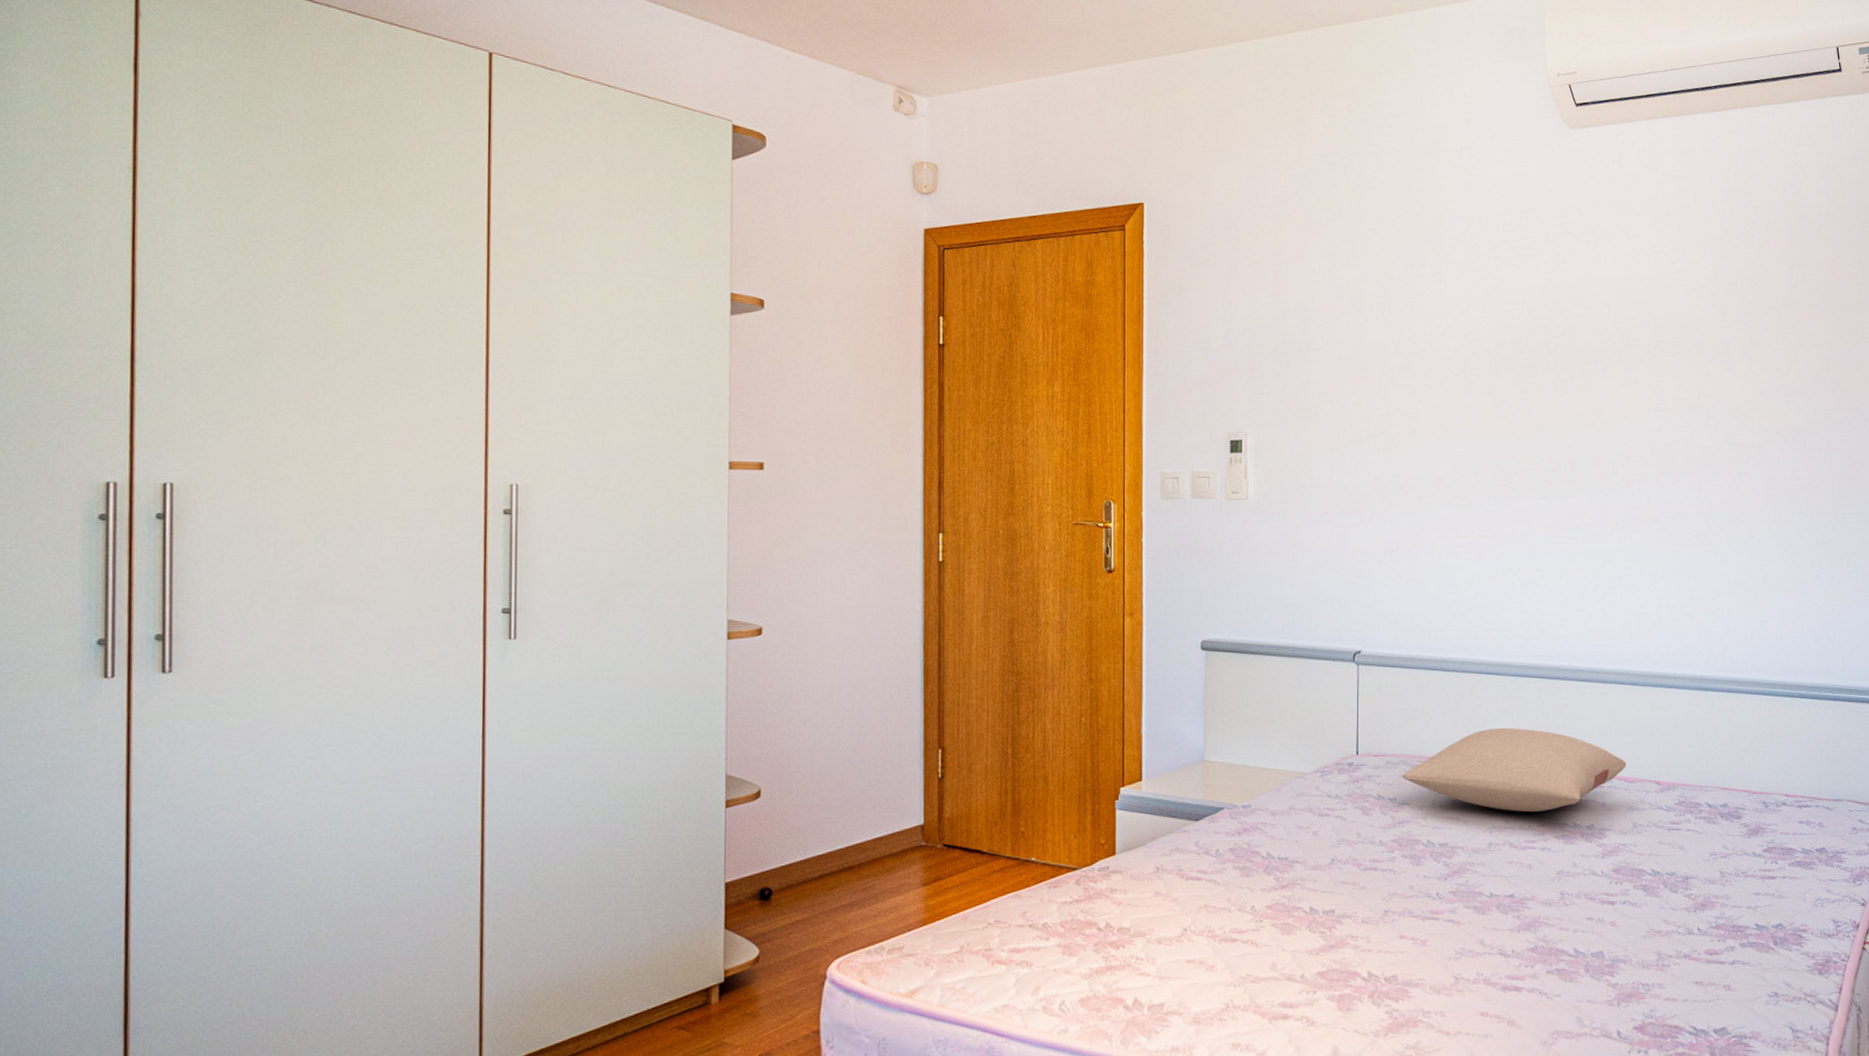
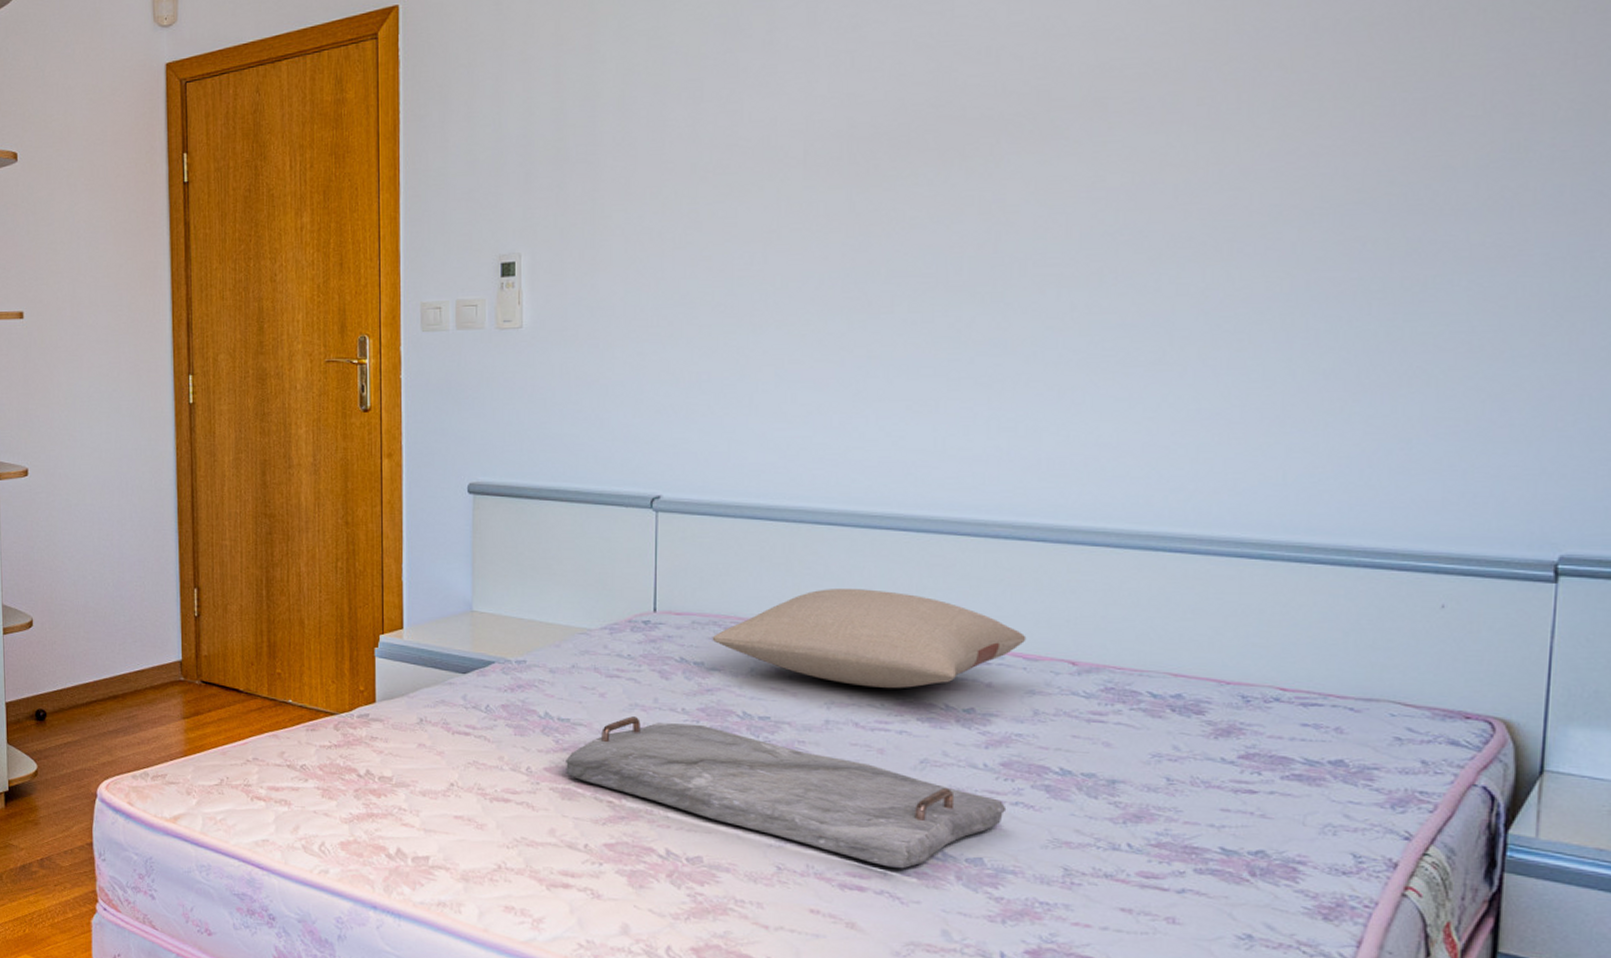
serving tray: none [1285,851,1618,968] -> present [566,716,1007,869]

